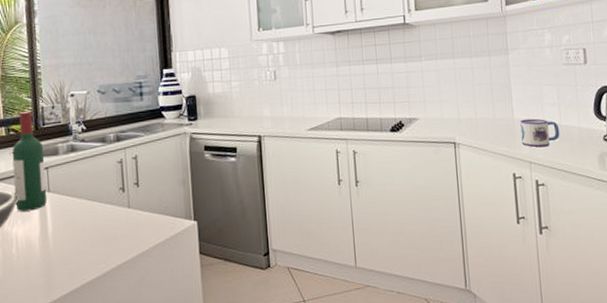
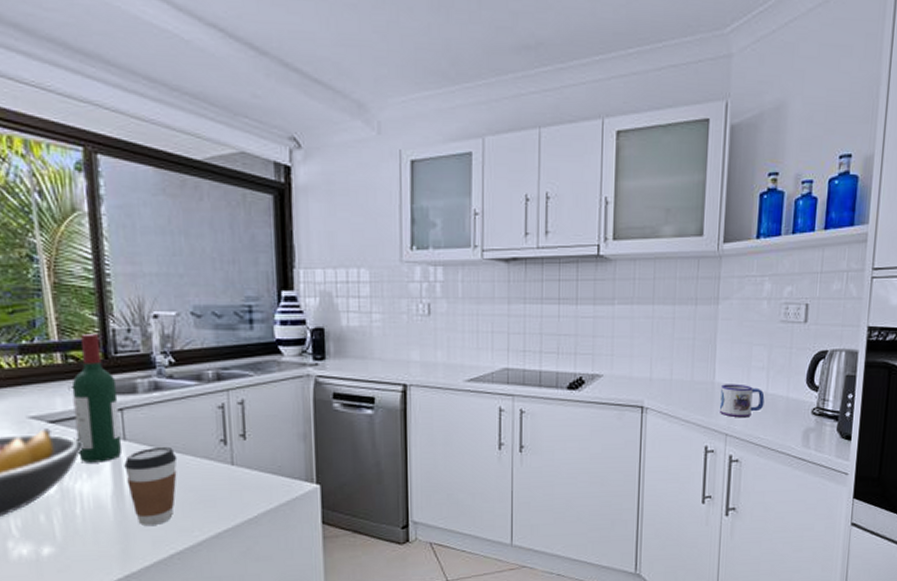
coffee cup: none [48,195,88,262] -> present [124,446,178,527]

